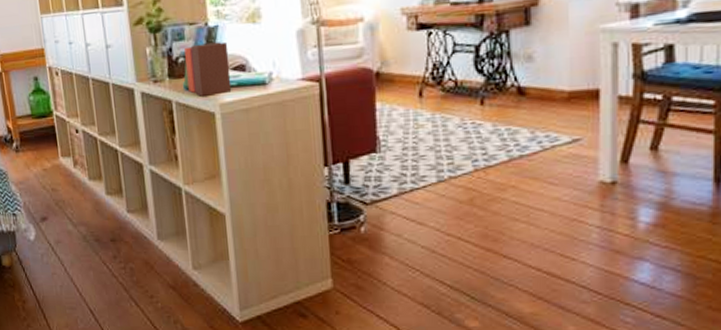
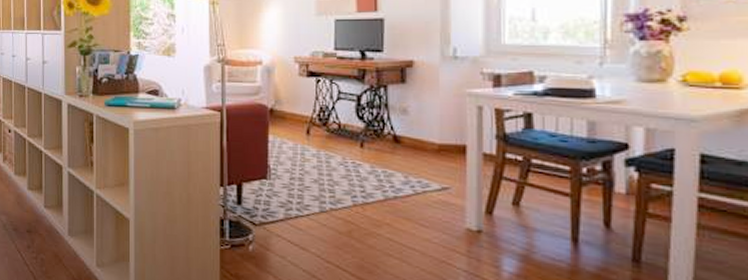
books: present [183,41,232,97] -> none [105,68,145,113]

